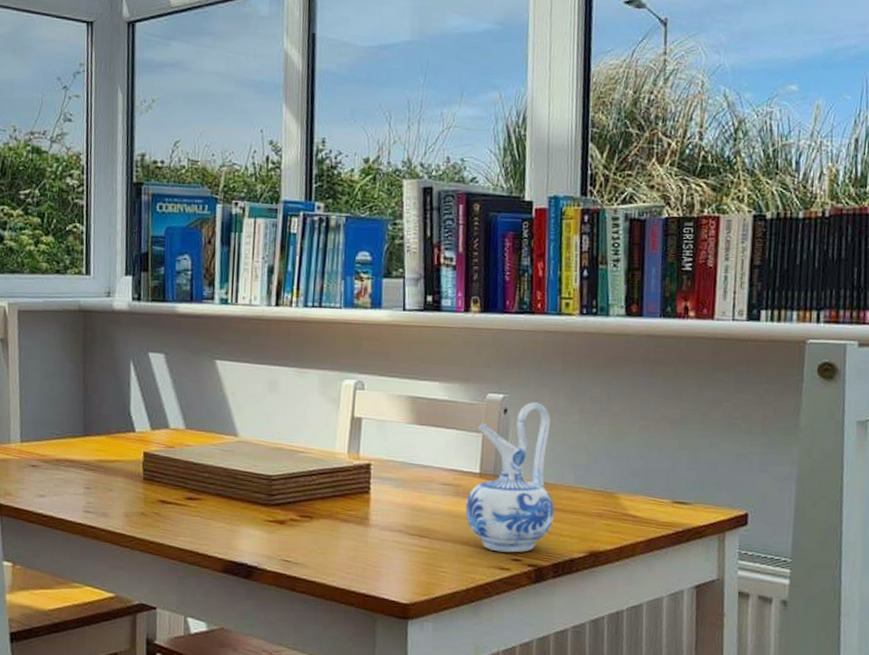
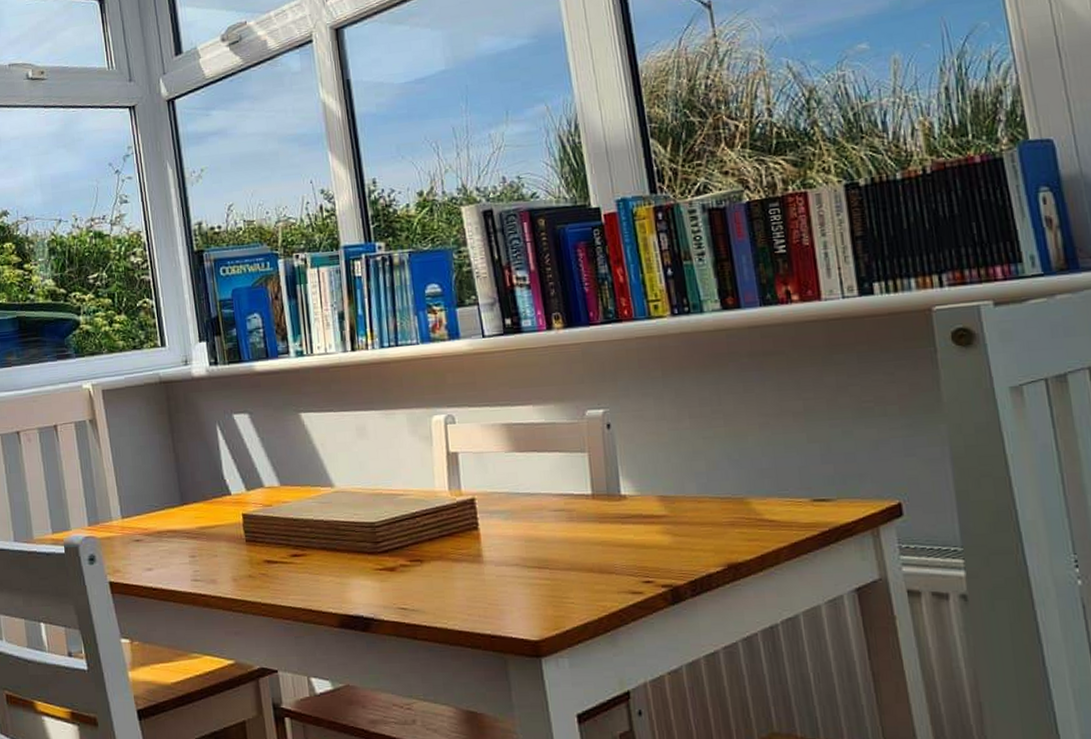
ceramic pitcher: present [465,402,555,553] -> none [582,413,682,576]

